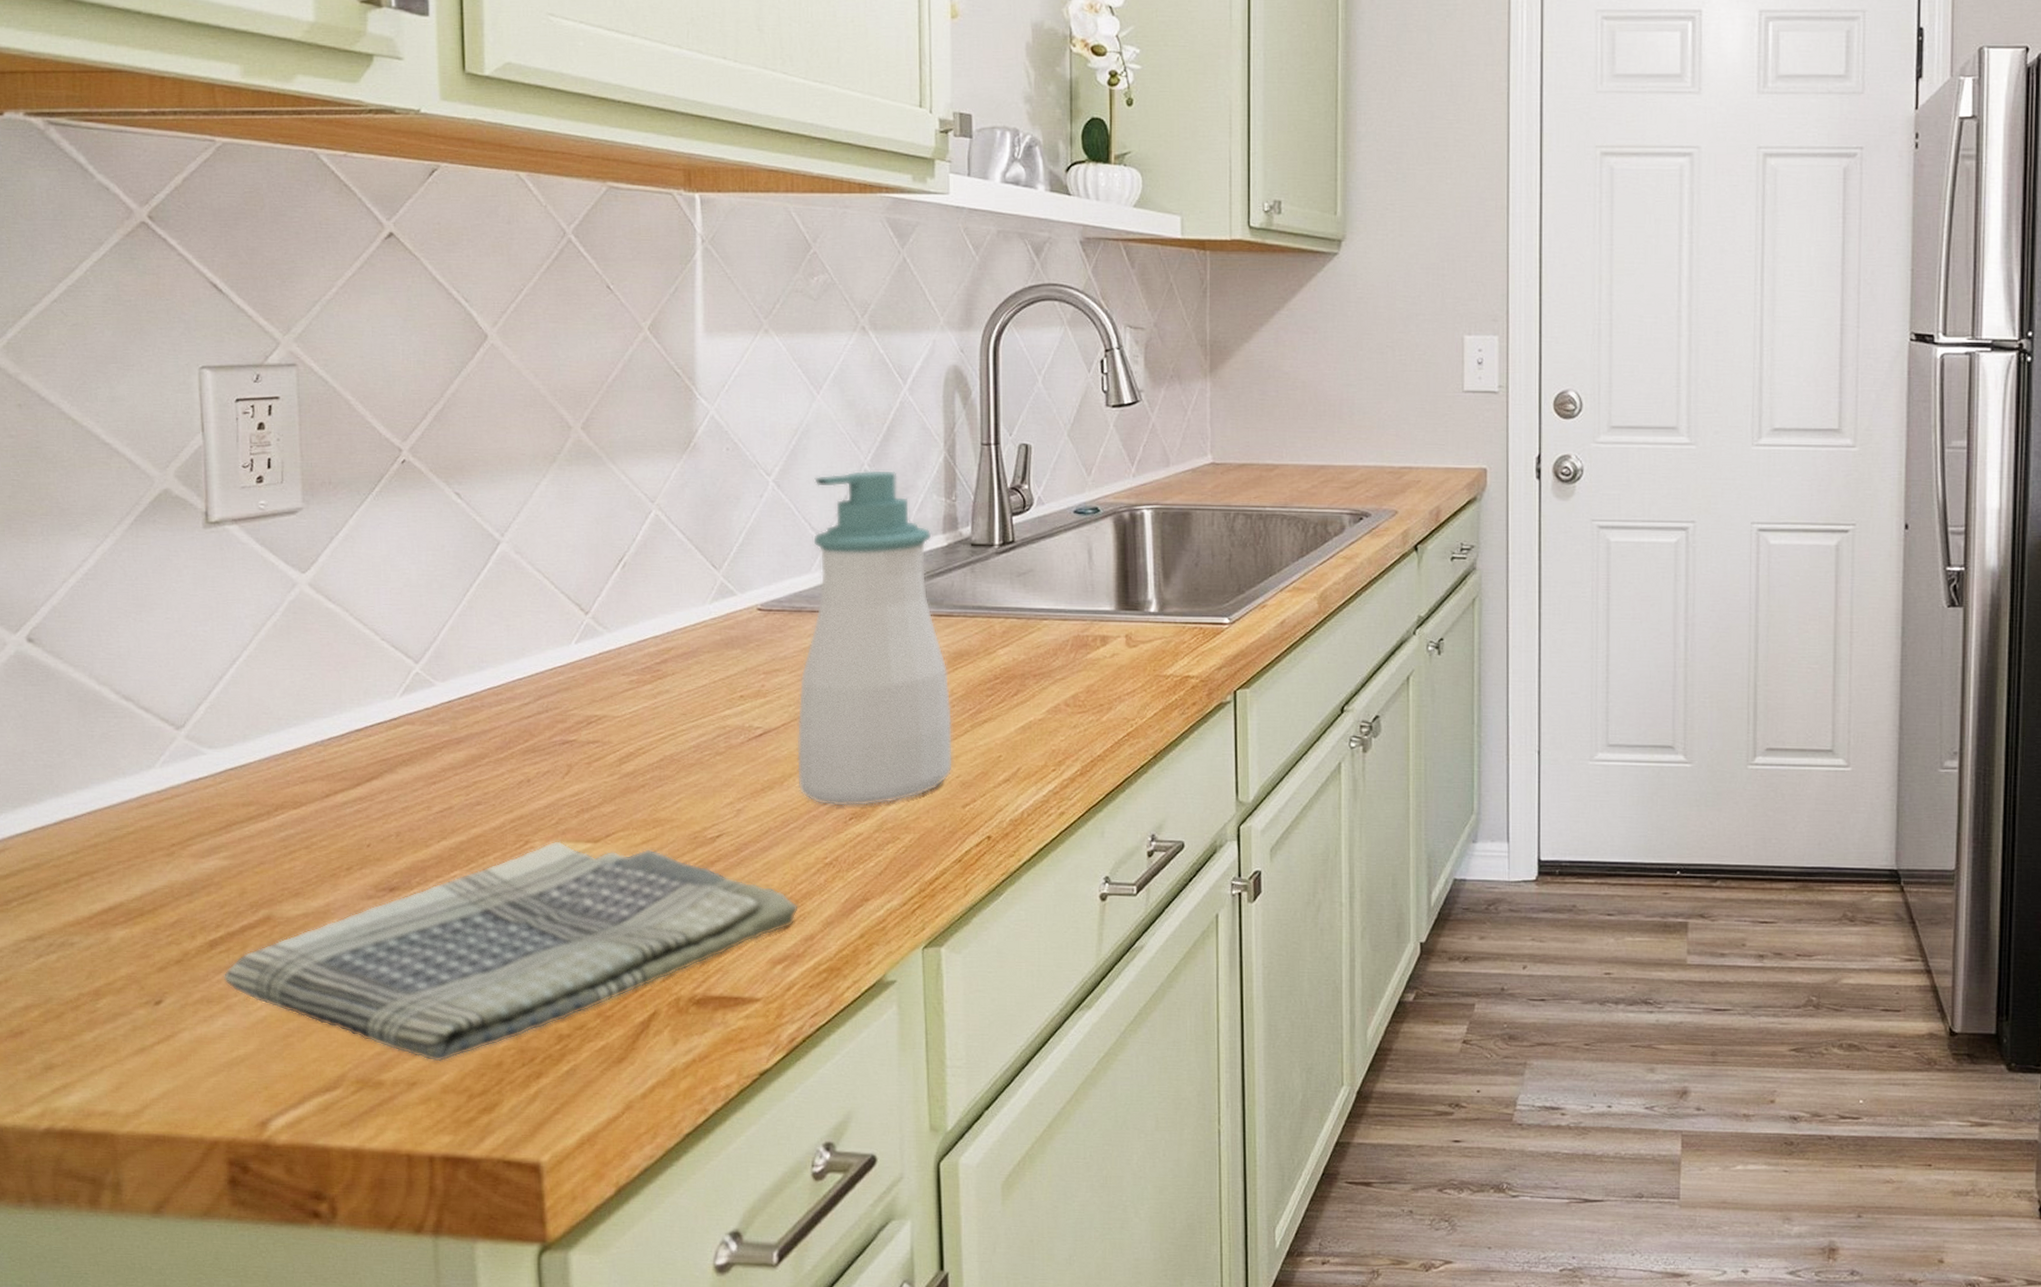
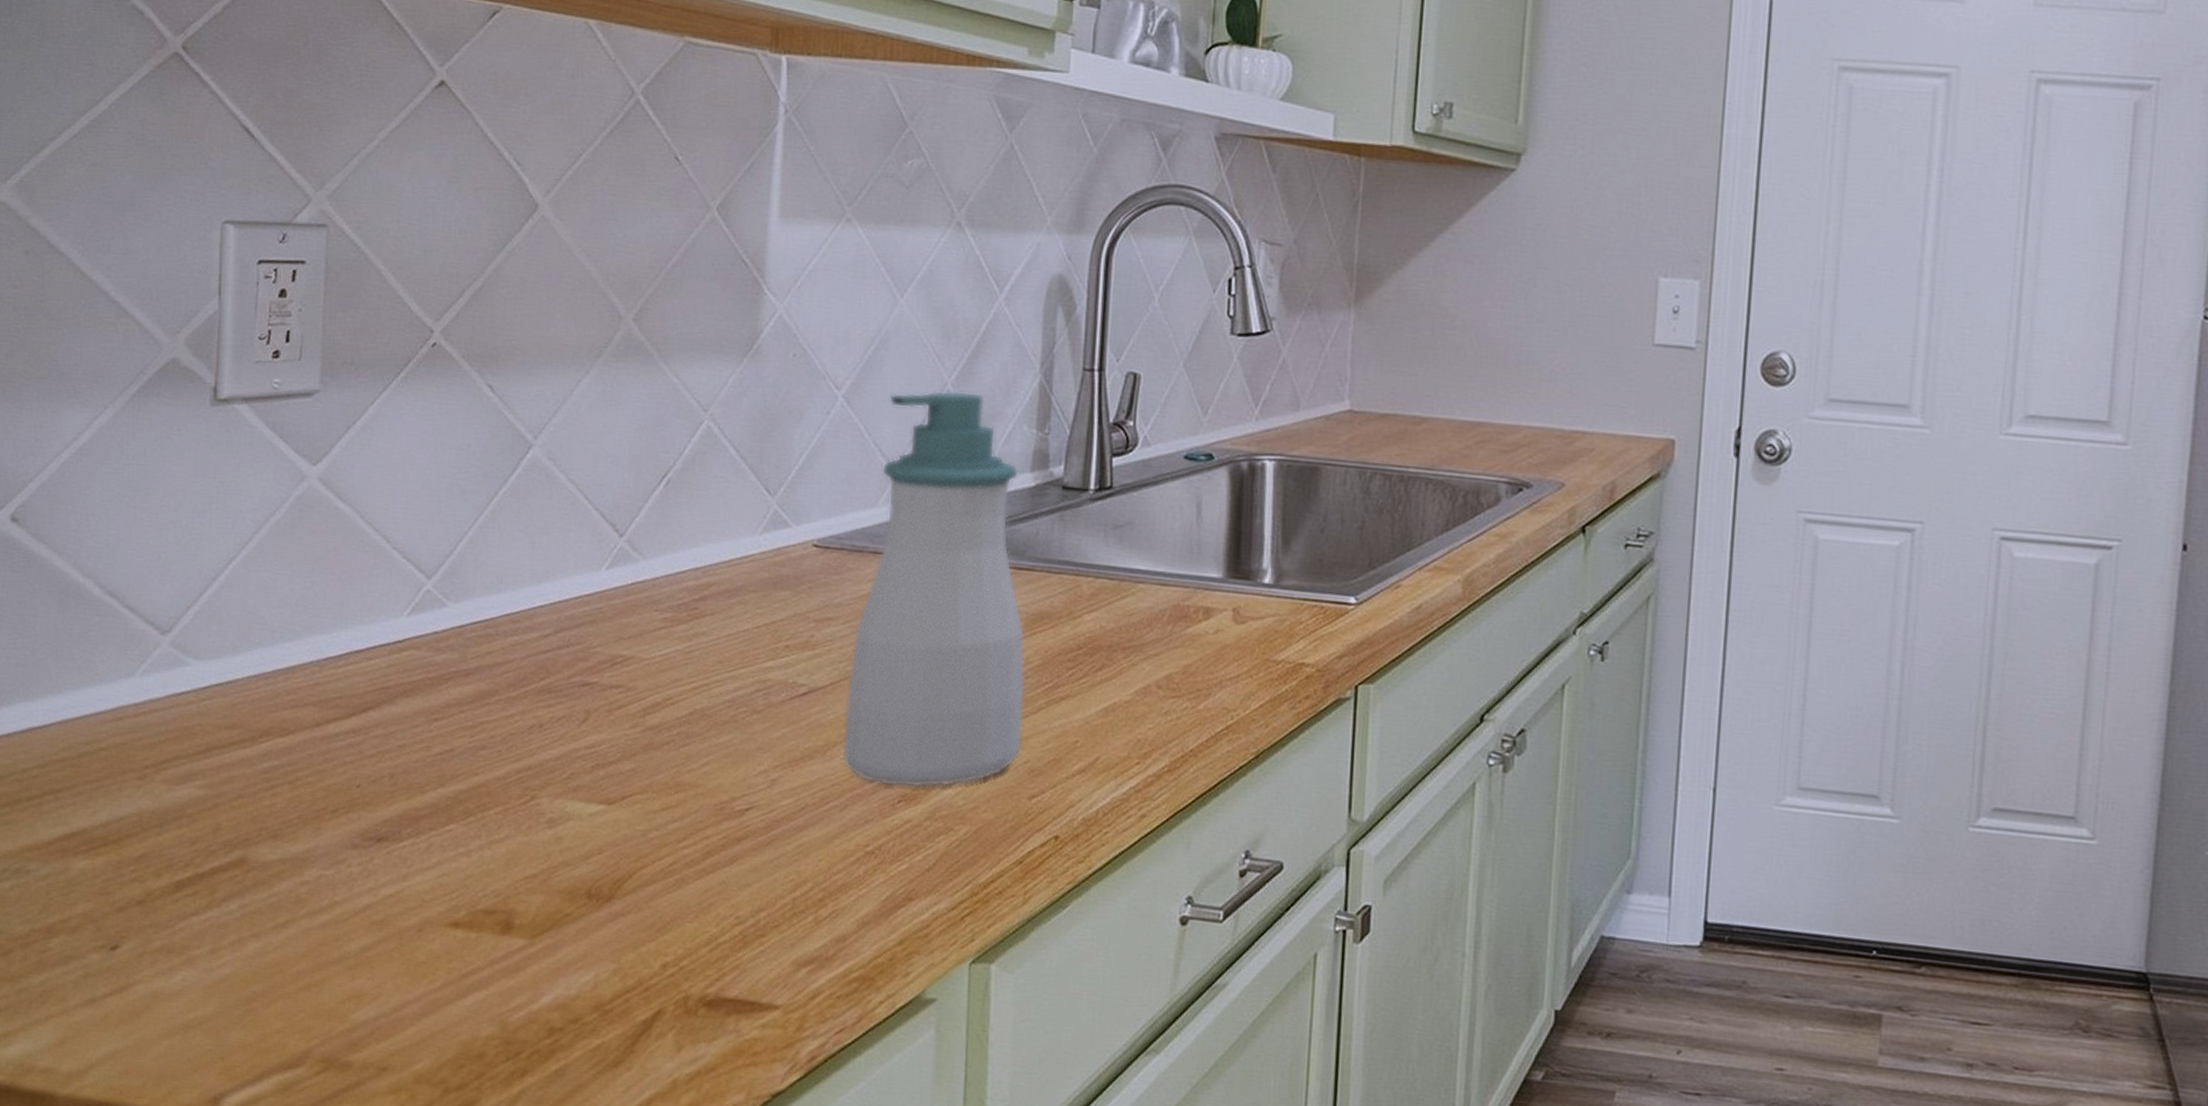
dish towel: present [223,841,798,1062] -> none [187,798,832,1047]

